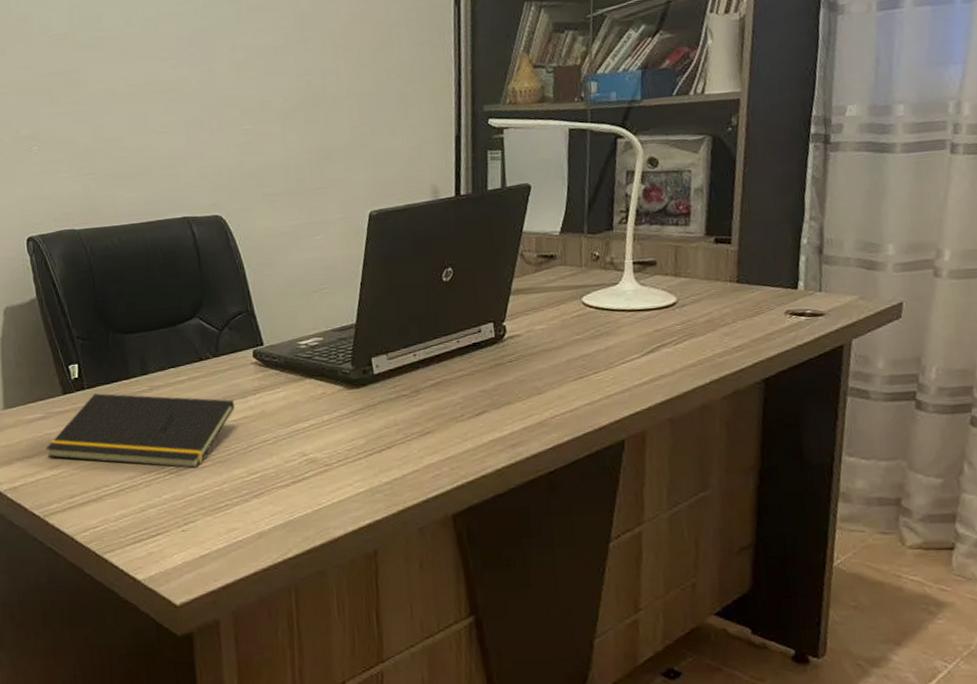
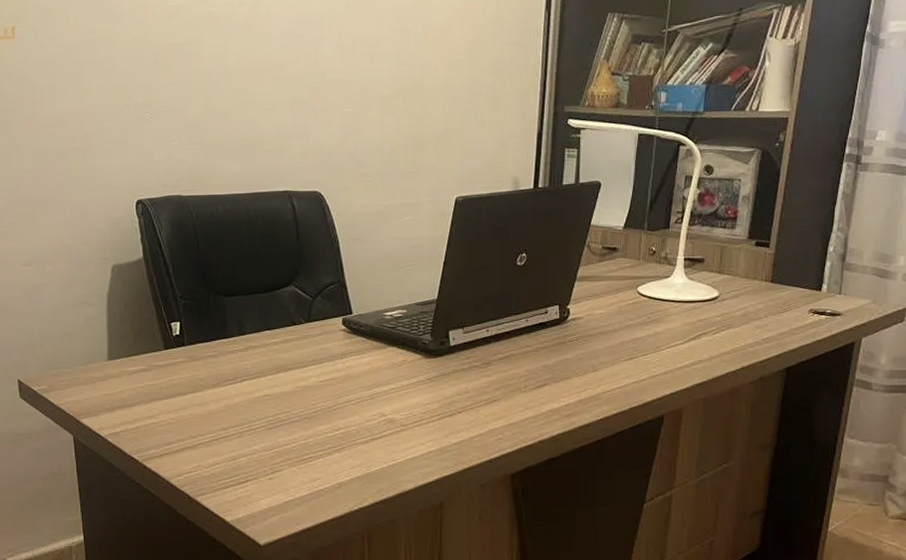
notepad: present [46,393,234,469] -> none [146,350,323,423]

